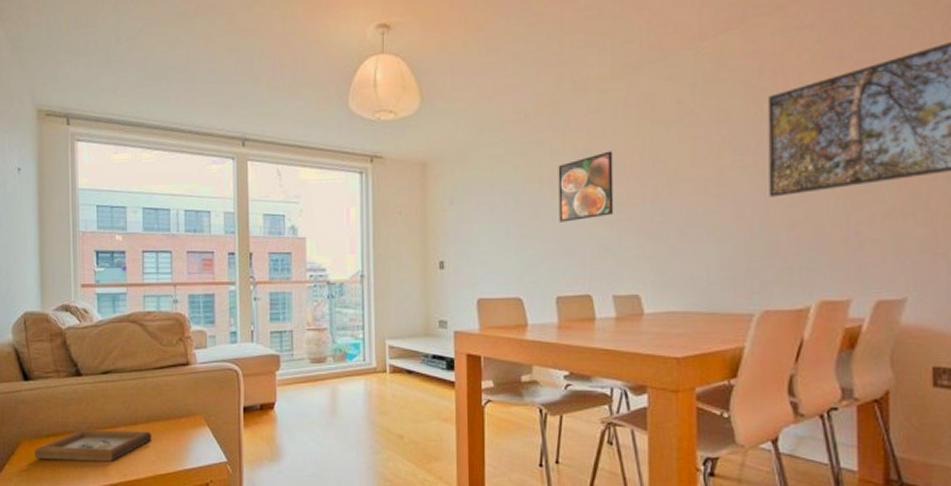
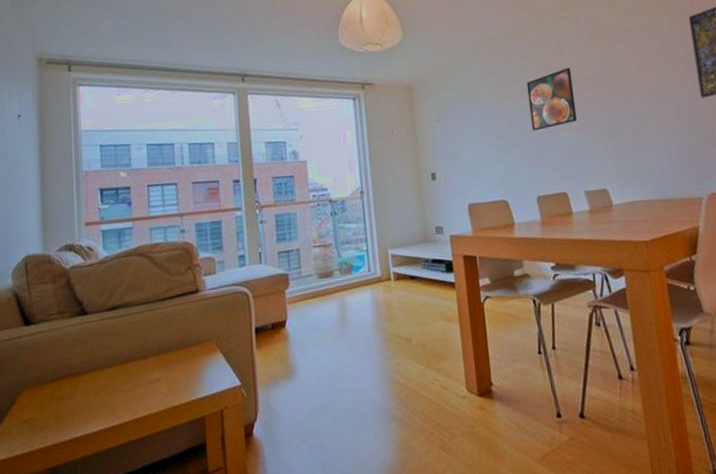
picture frame: present [34,429,152,461] -> none [37,364,163,407]

